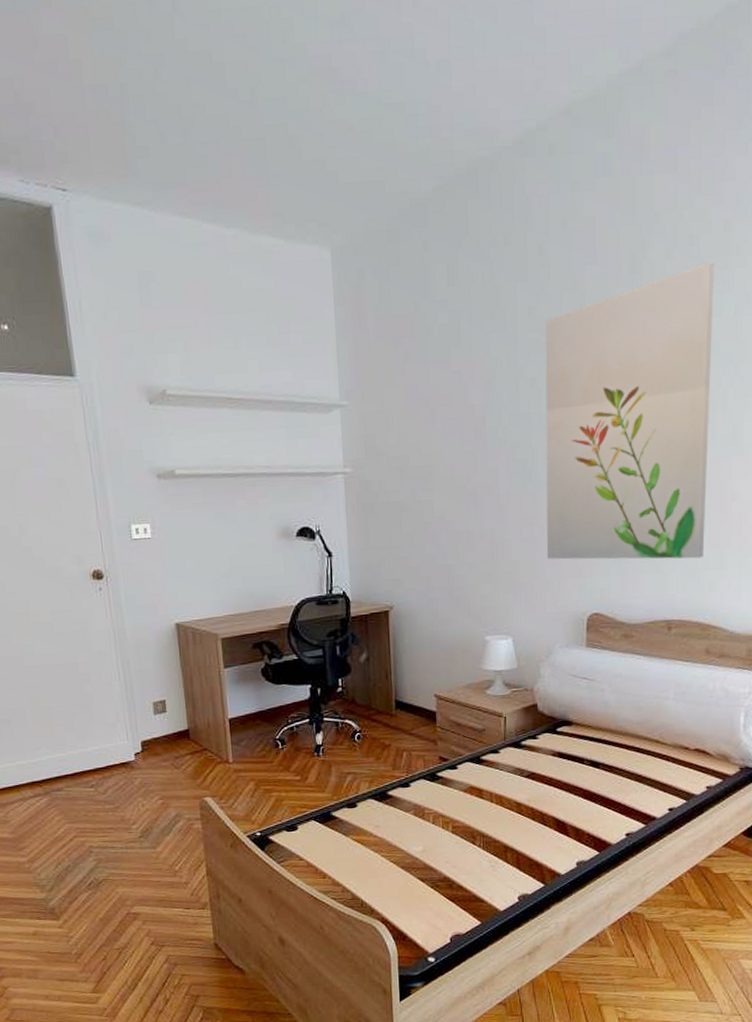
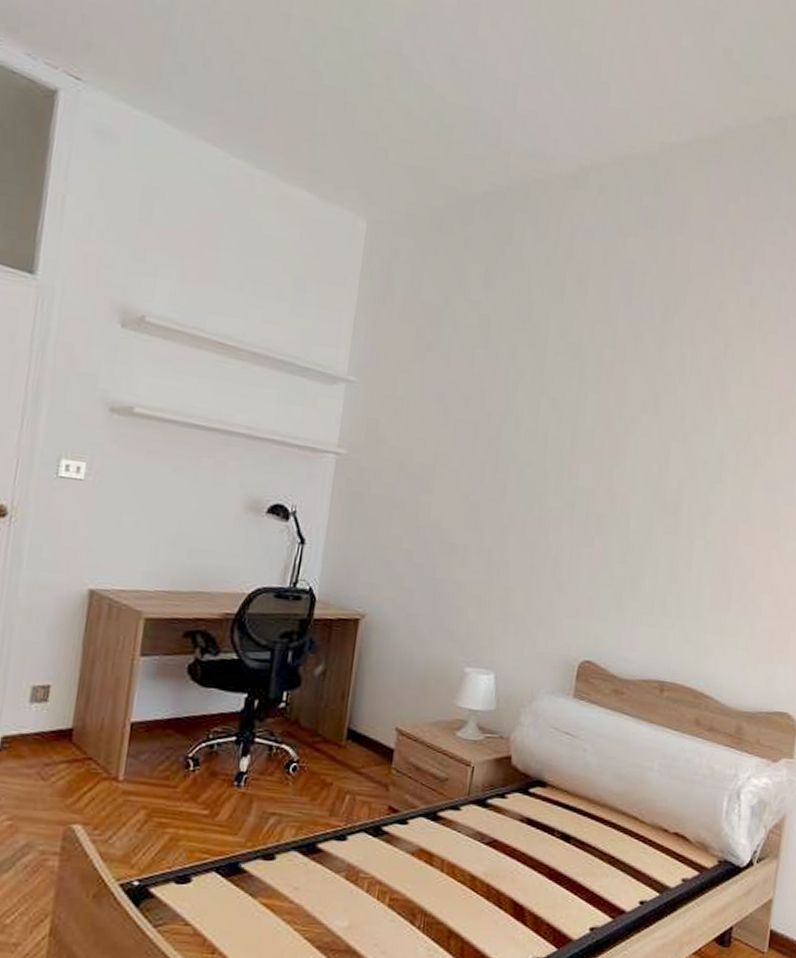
wall art: present [545,262,715,560] -> none [544,330,739,620]

